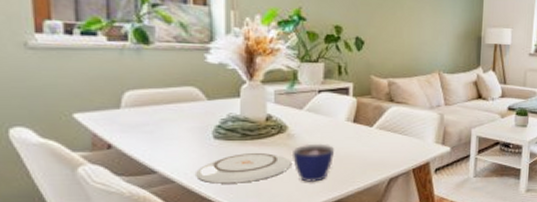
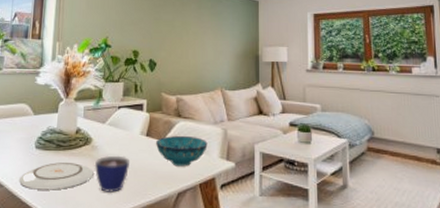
bowl: none [363,121,423,153] -> present [155,135,208,167]

